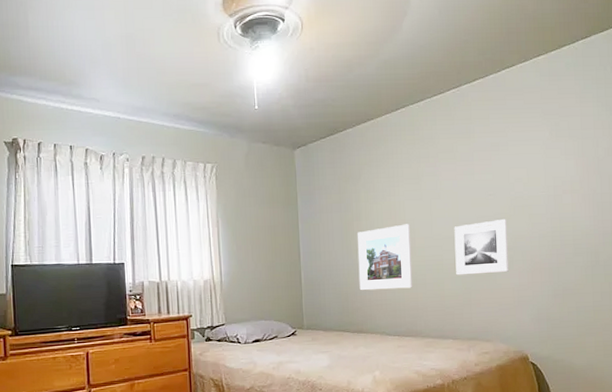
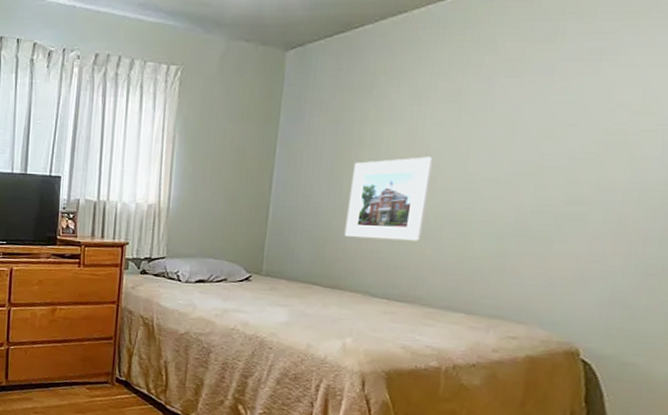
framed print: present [454,218,509,275] -> none [490,159,591,234]

